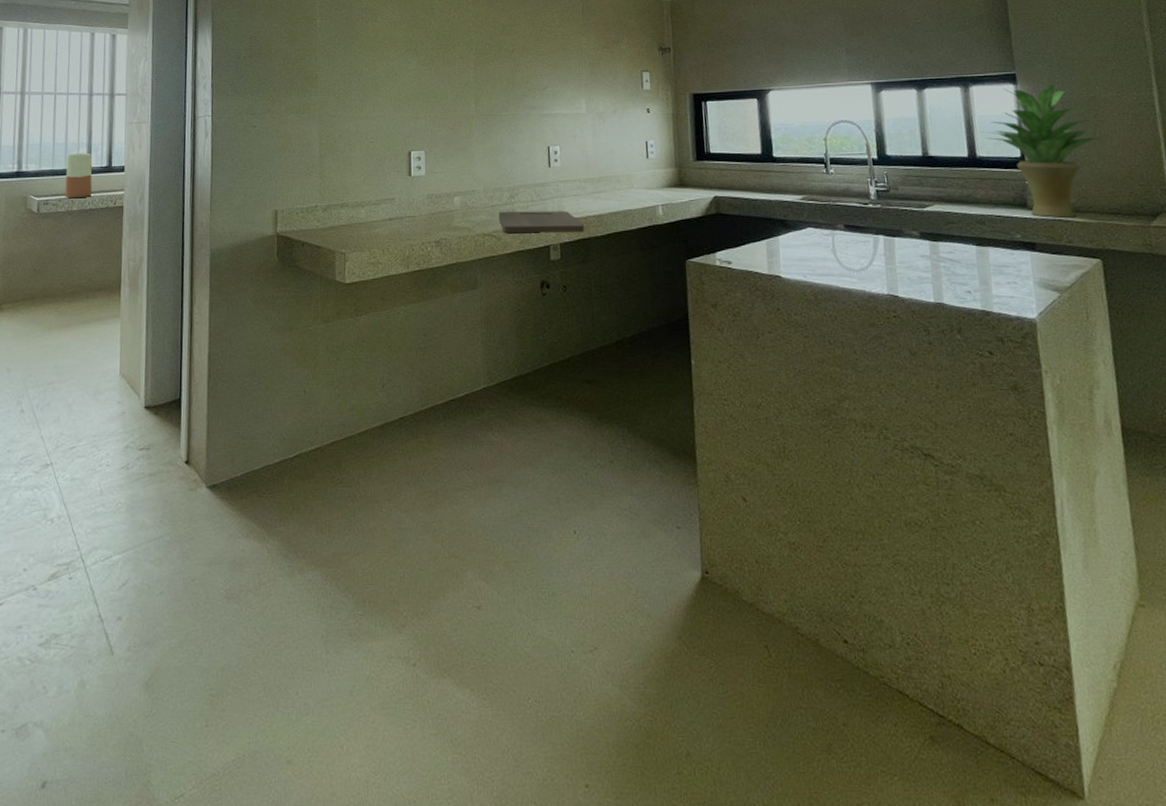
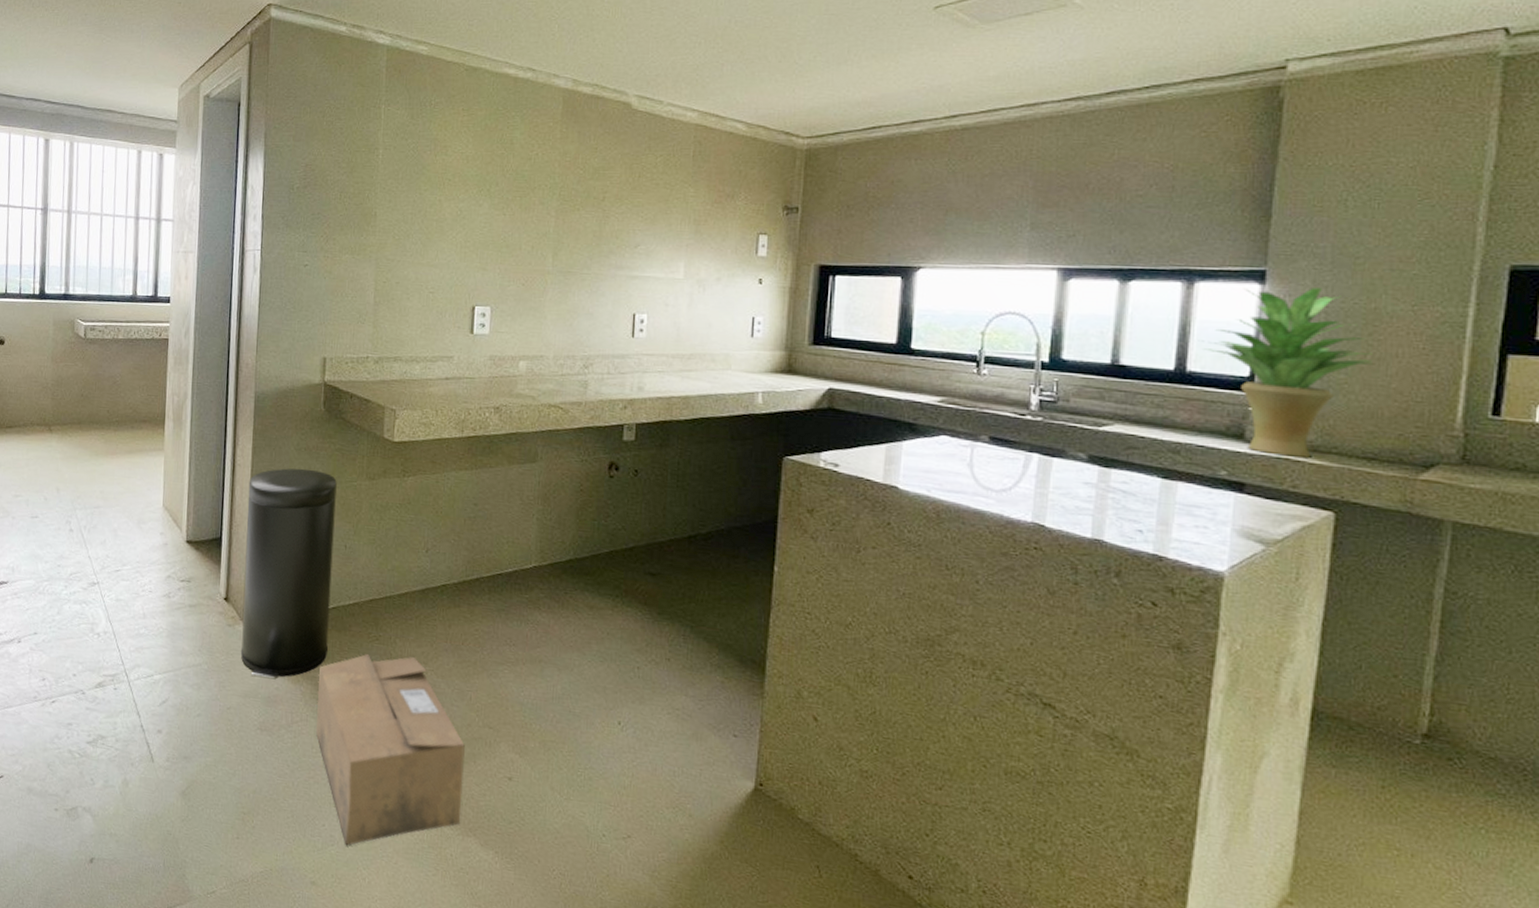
vase: present [65,153,93,199] -> none [111,280,138,327]
pedal bin: none [203,319,293,542] -> present [240,468,337,681]
cardboard box: none [284,496,435,711] -> present [315,653,465,845]
cutting board: present [498,210,585,234] -> none [568,382,667,415]

